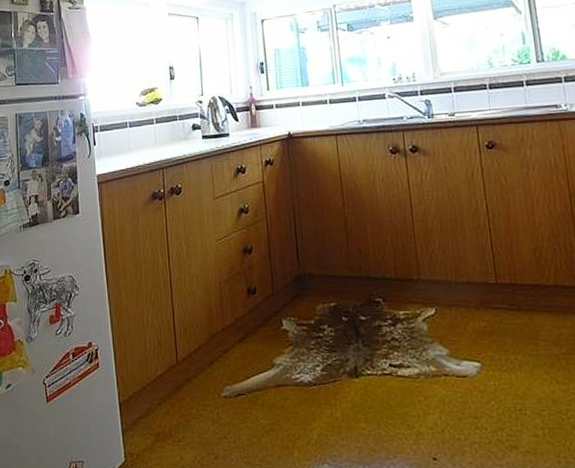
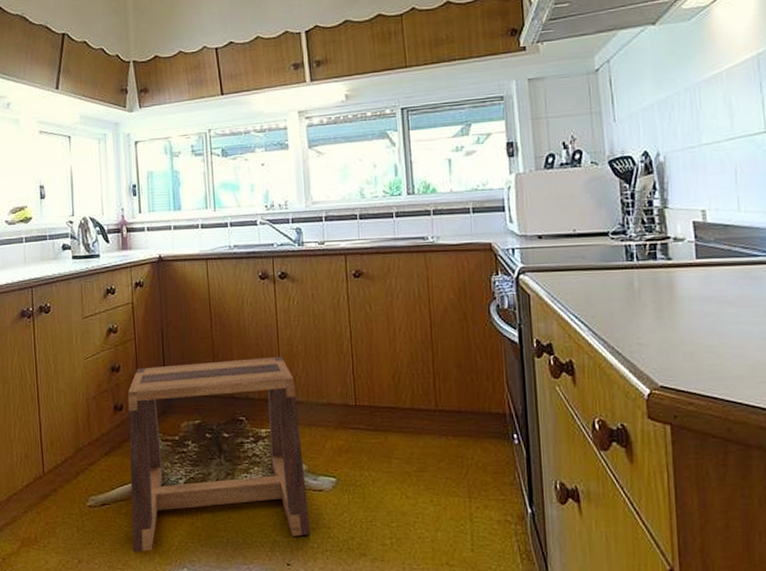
stool: none [260,233,456,447] -> present [127,356,310,552]

